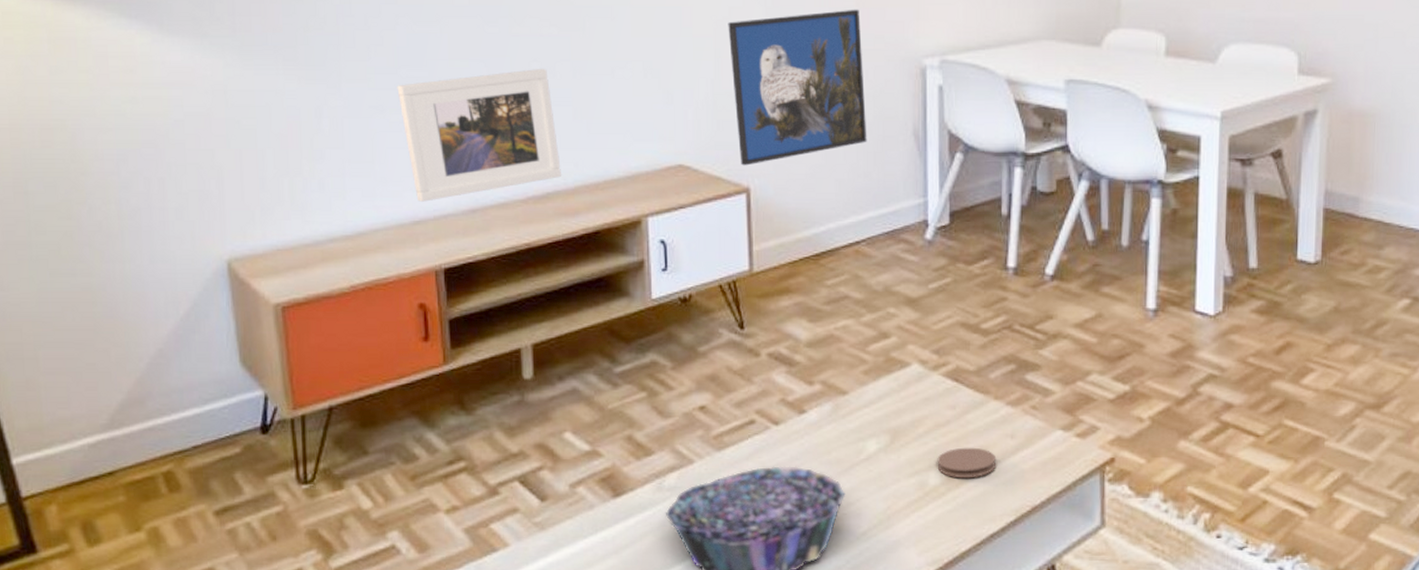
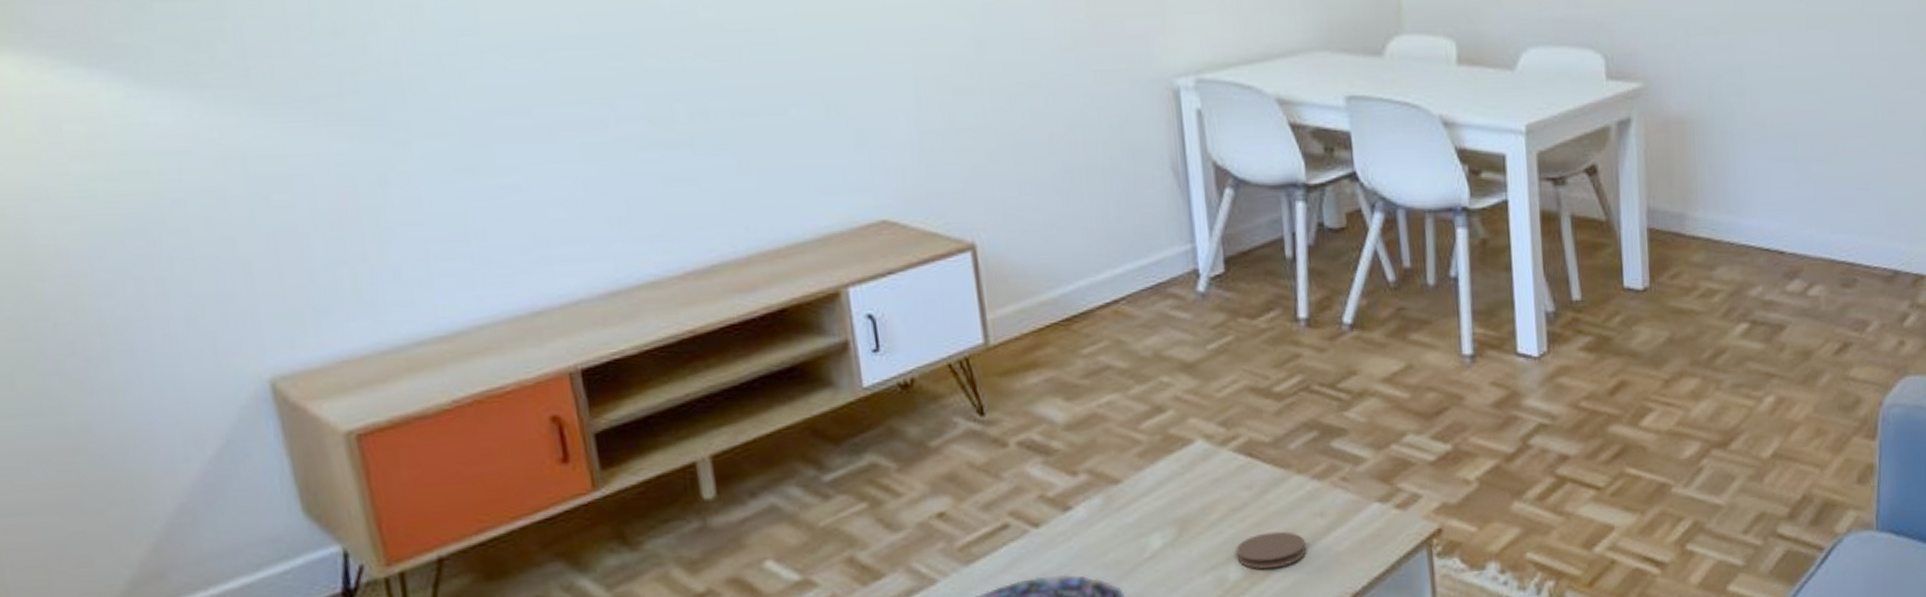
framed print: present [397,69,561,202] -> none [491,110,729,287]
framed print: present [728,9,867,166] -> none [928,22,1116,218]

